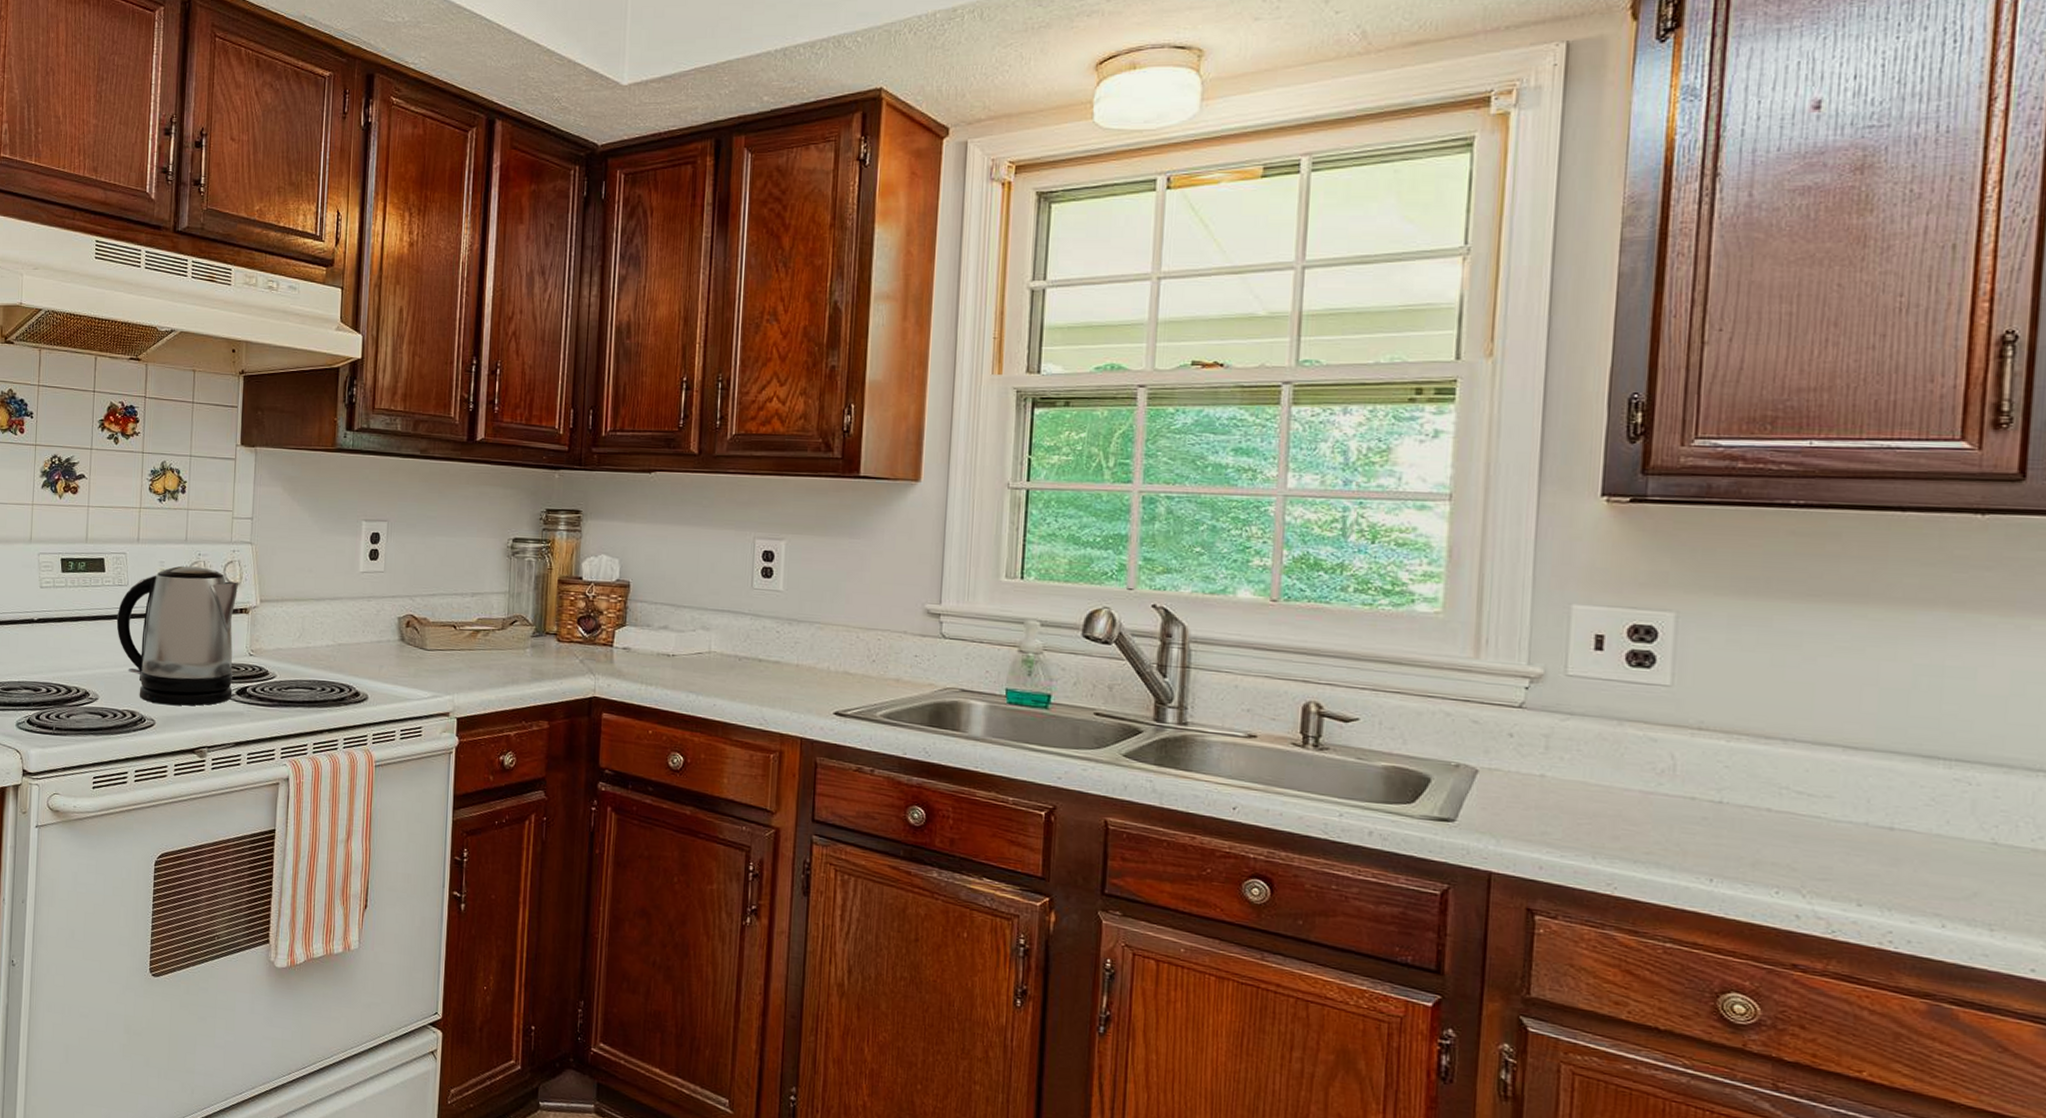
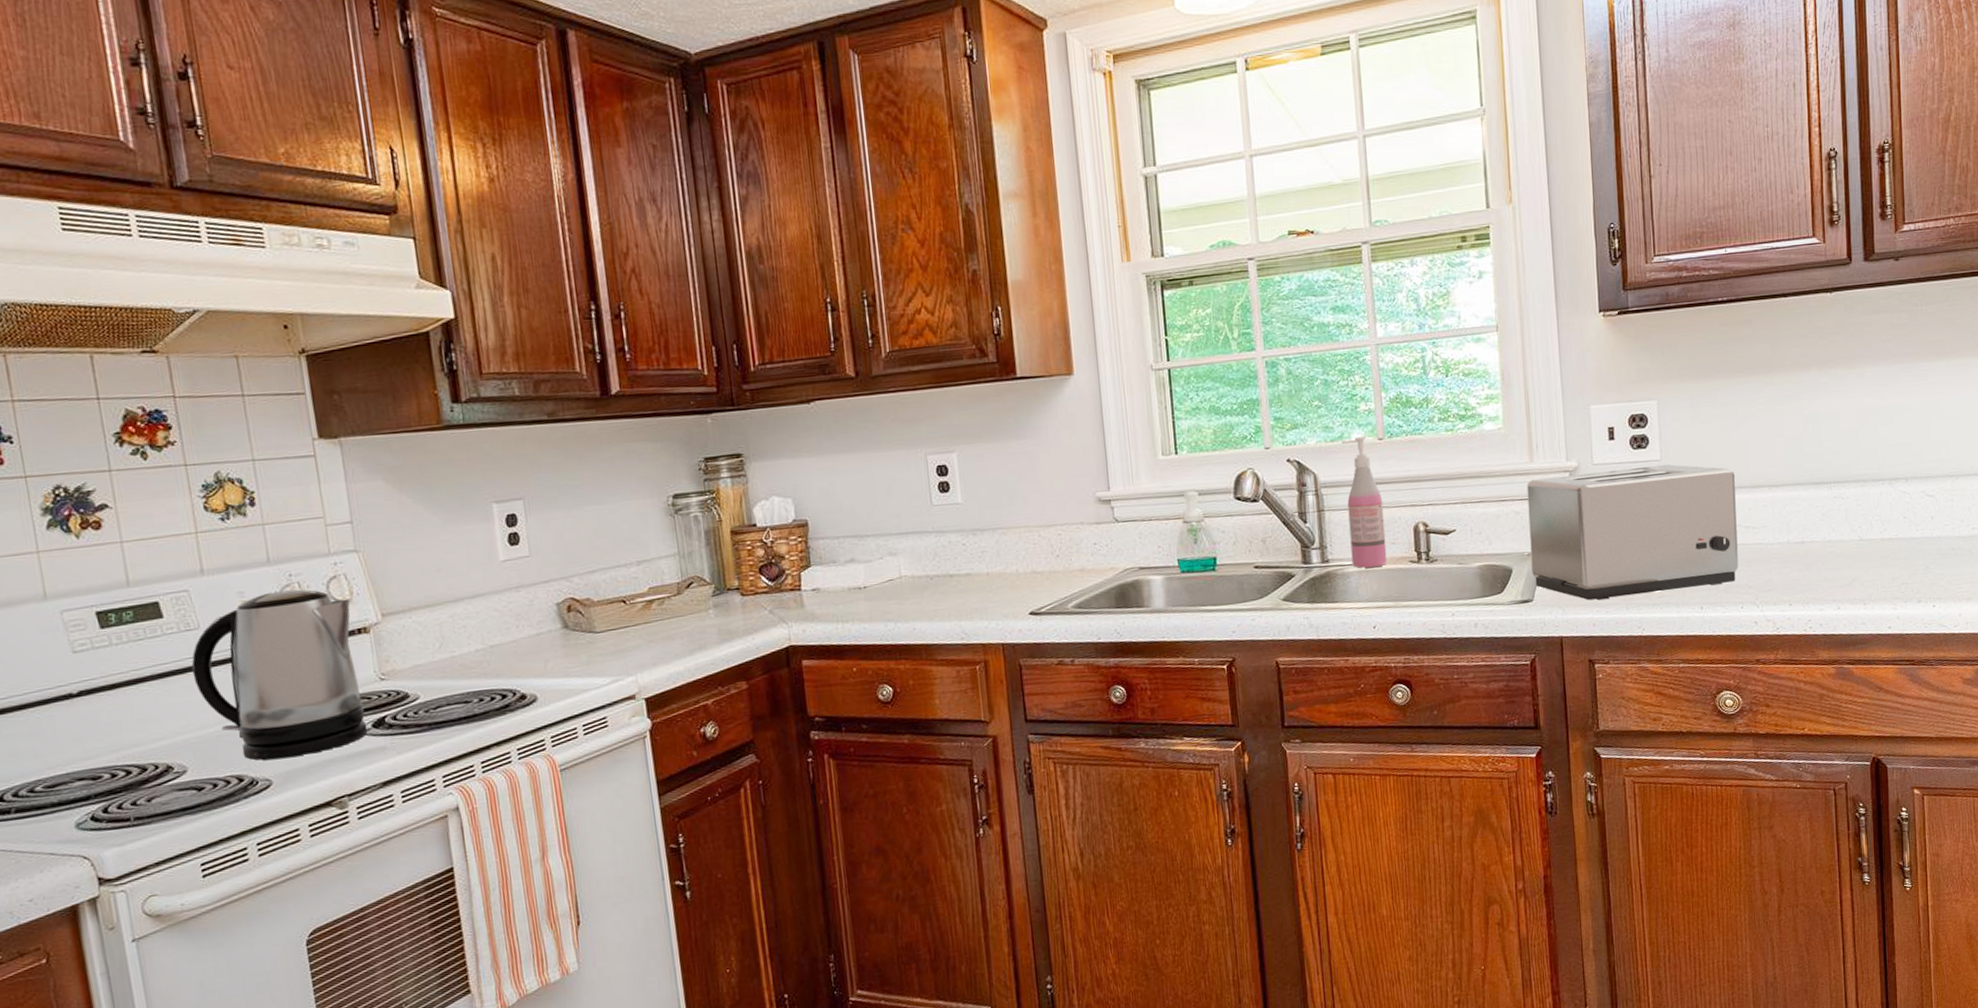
soap dispenser: none [1216,594,1267,742] -> present [1342,436,1387,568]
toaster: none [1458,679,1789,857] -> present [1527,464,1739,601]

